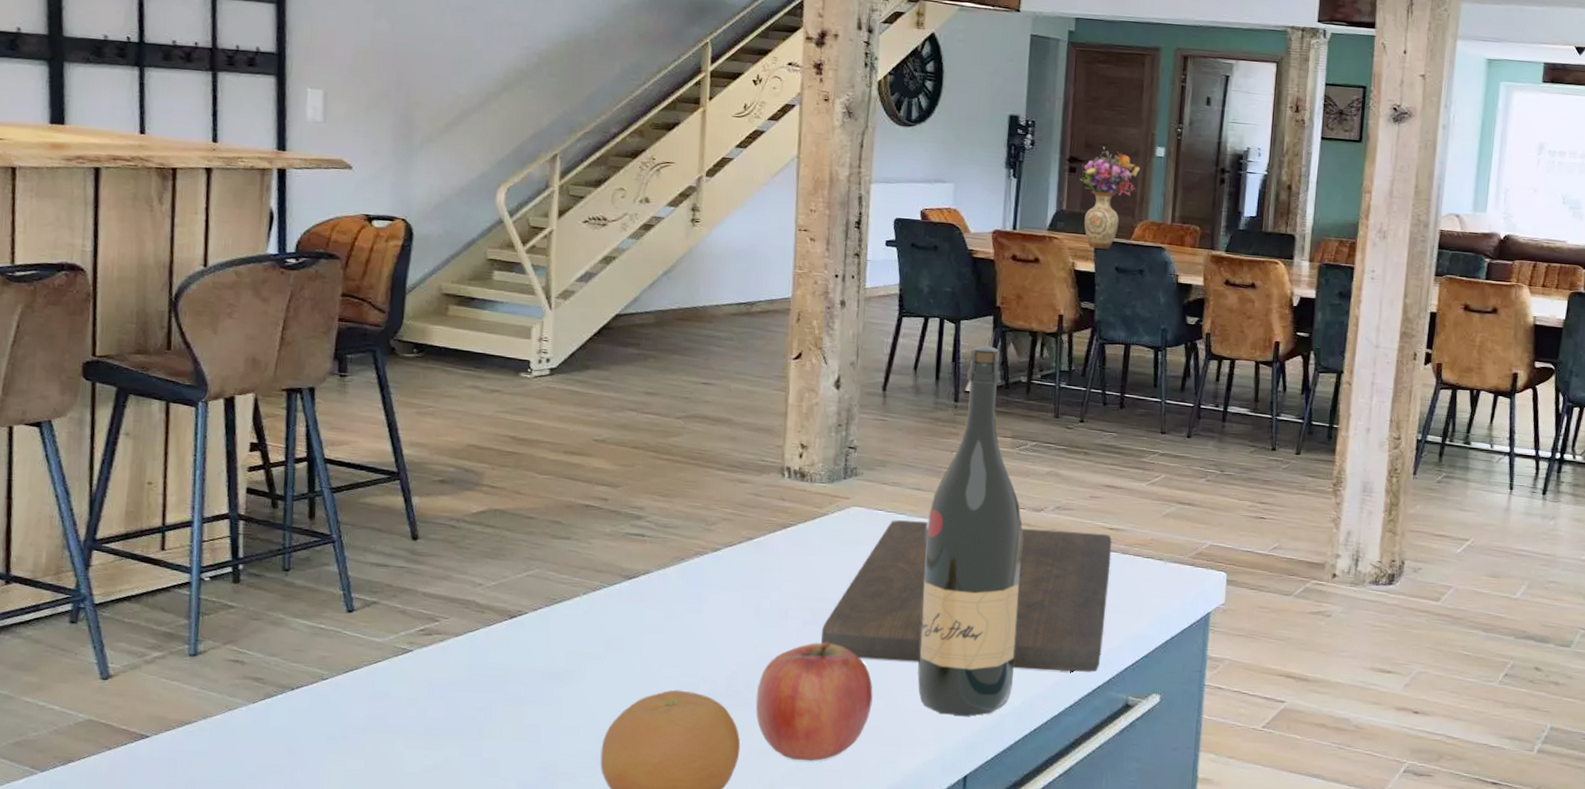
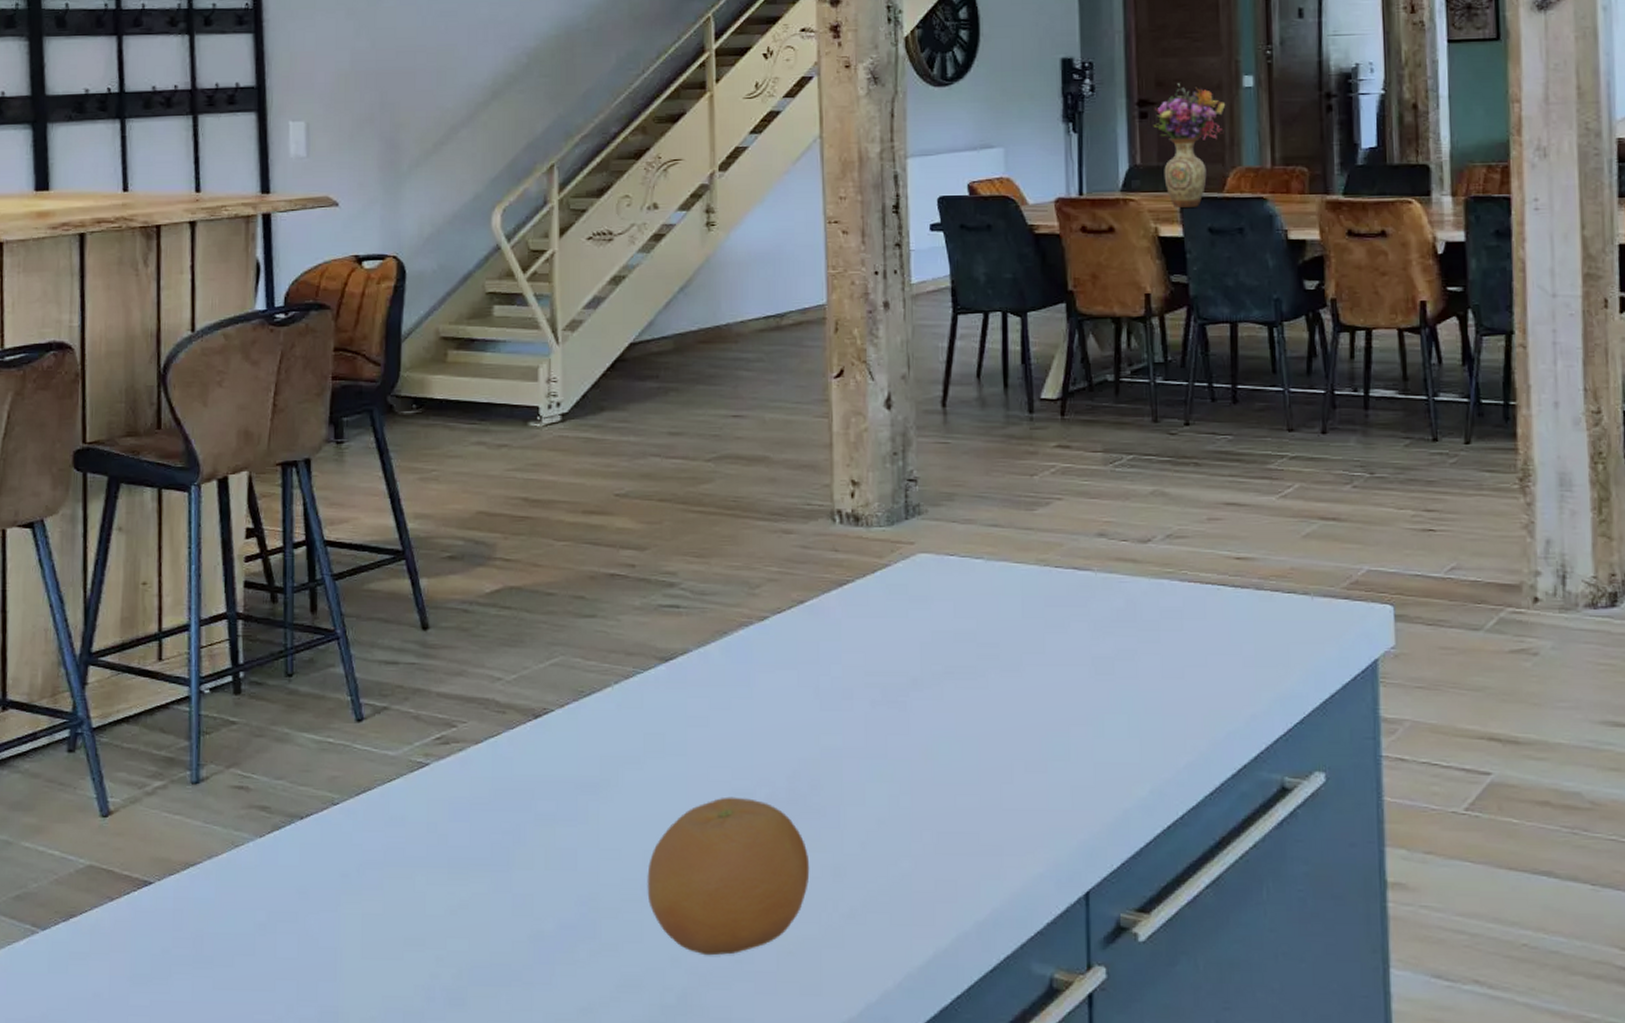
fruit: present [755,641,873,761] -> none [823,725,964,881]
cutting board: present [821,520,1112,673] -> none [894,565,1243,748]
wine bottle: present [917,345,1023,717] -> none [1009,339,1135,814]

